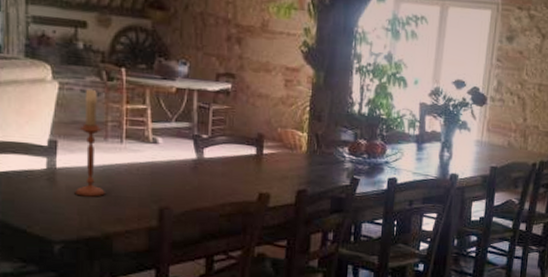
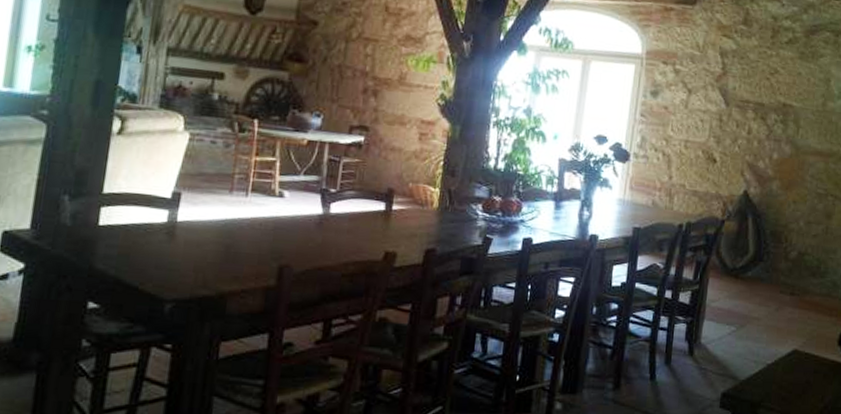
candlestick: present [74,88,105,197] -> none [192,140,229,253]

